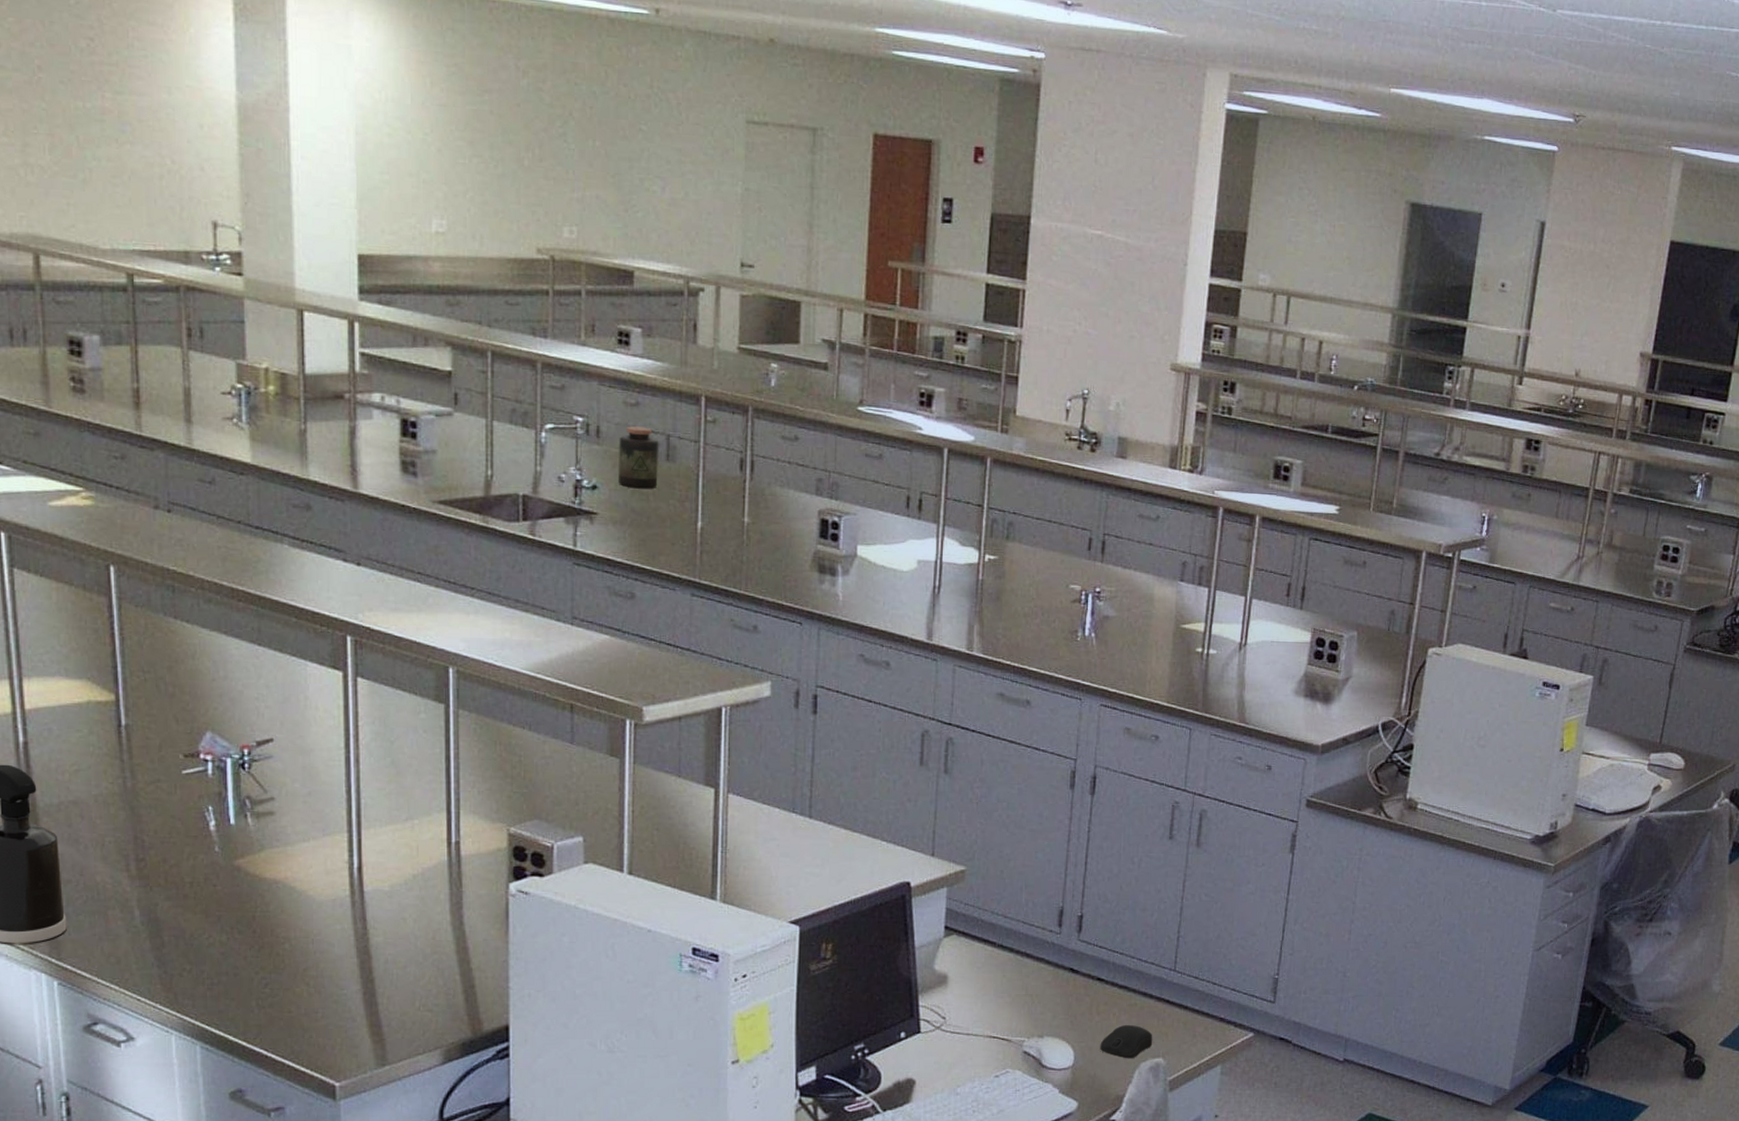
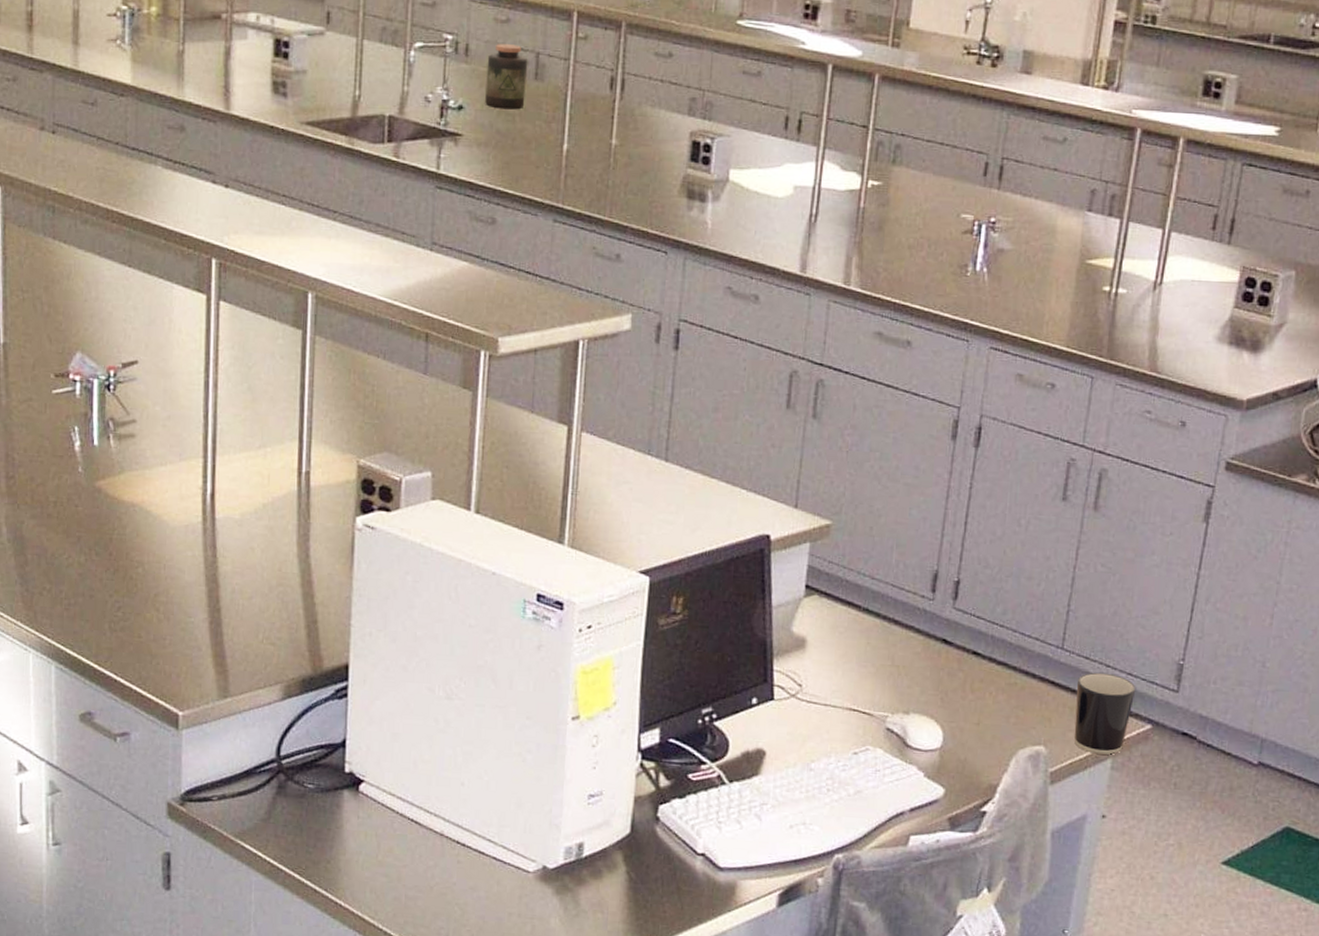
computer mouse: present [1100,1024,1153,1059] -> none [972,705,1034,745]
mug: none [1188,990,1239,1062] -> present [1074,672,1136,755]

